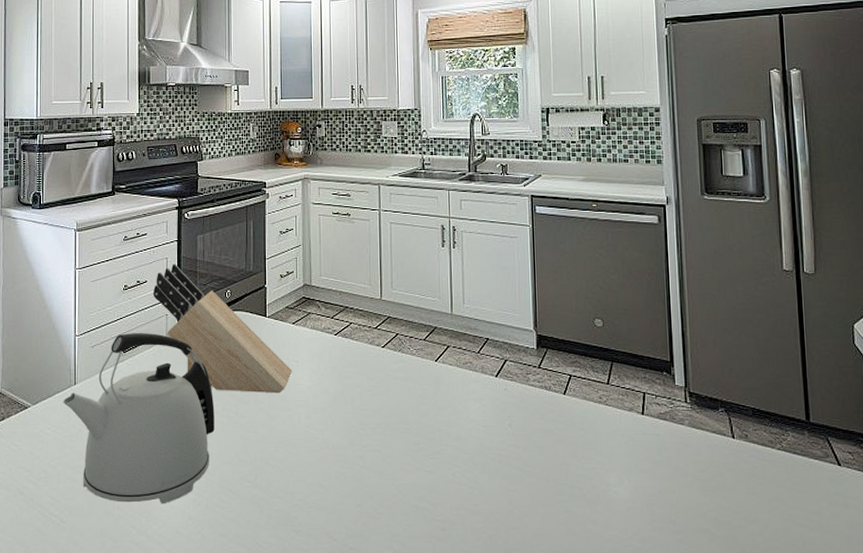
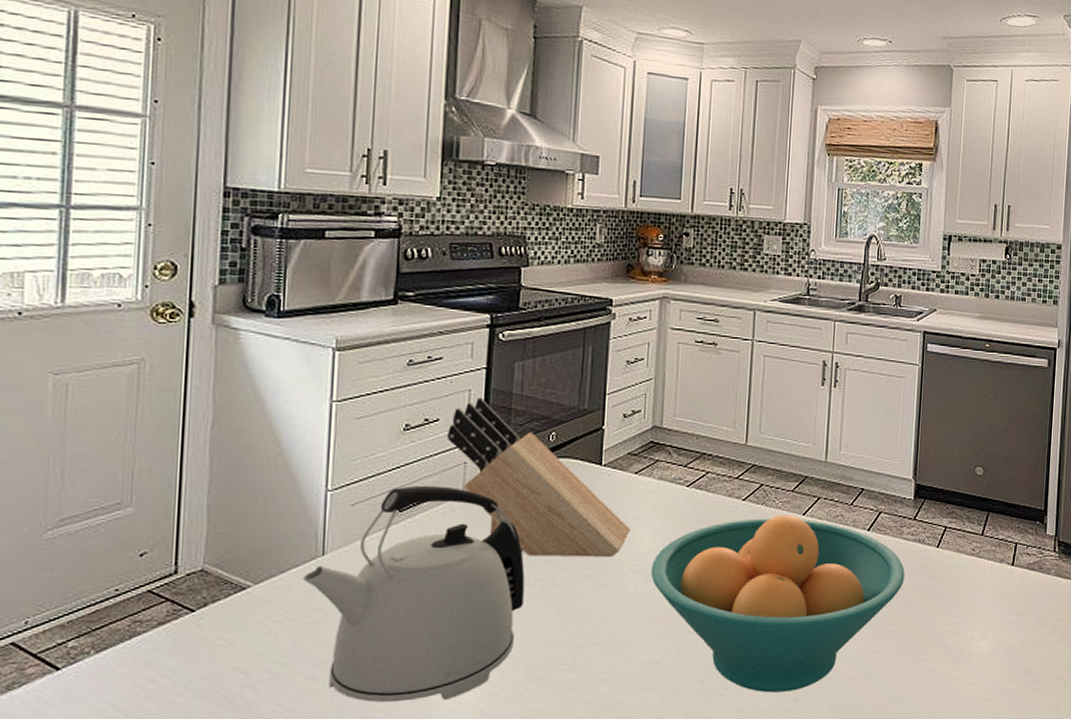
fruit bowl: none [311,361,535,521] -> present [651,515,905,693]

